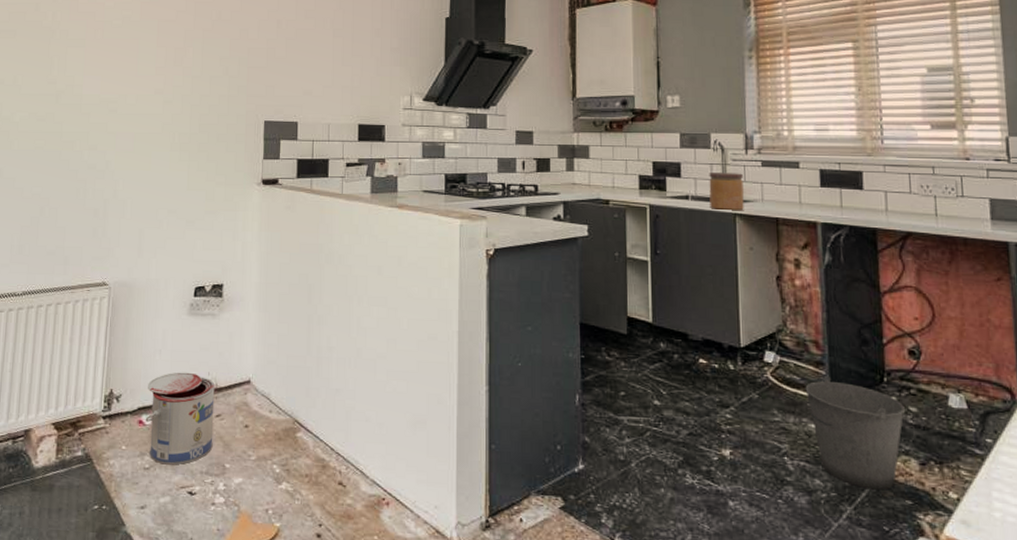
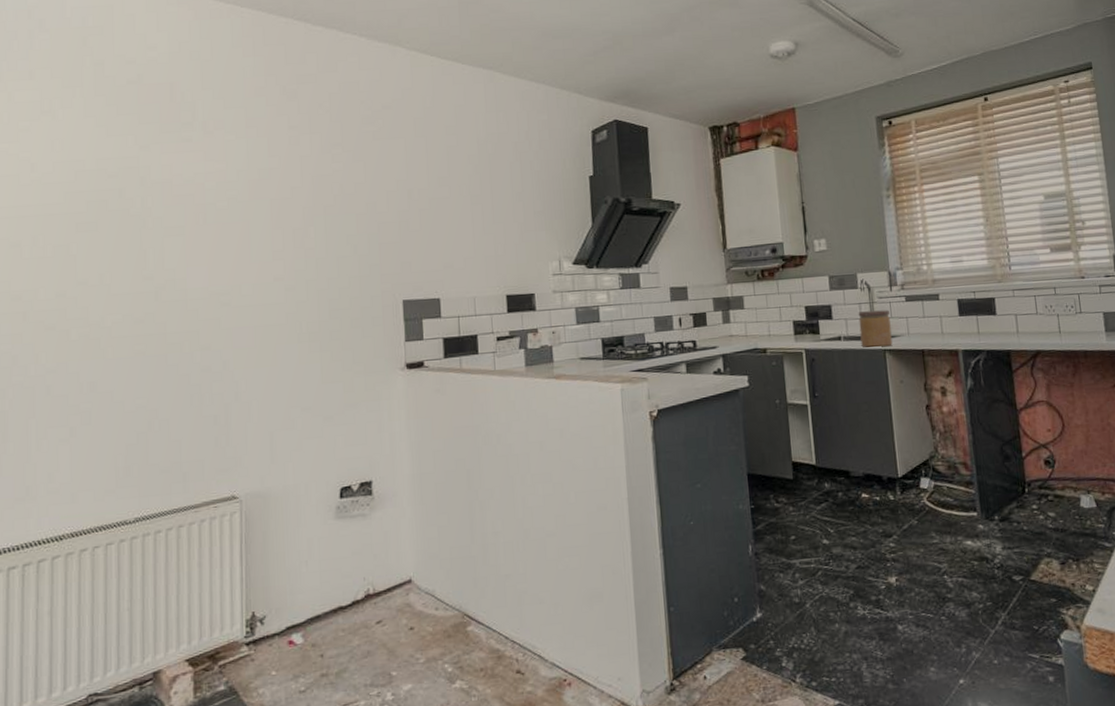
paint can: present [145,372,215,465] -> none [294,580,376,684]
bucket: present [805,376,905,490] -> none [958,494,1045,594]

